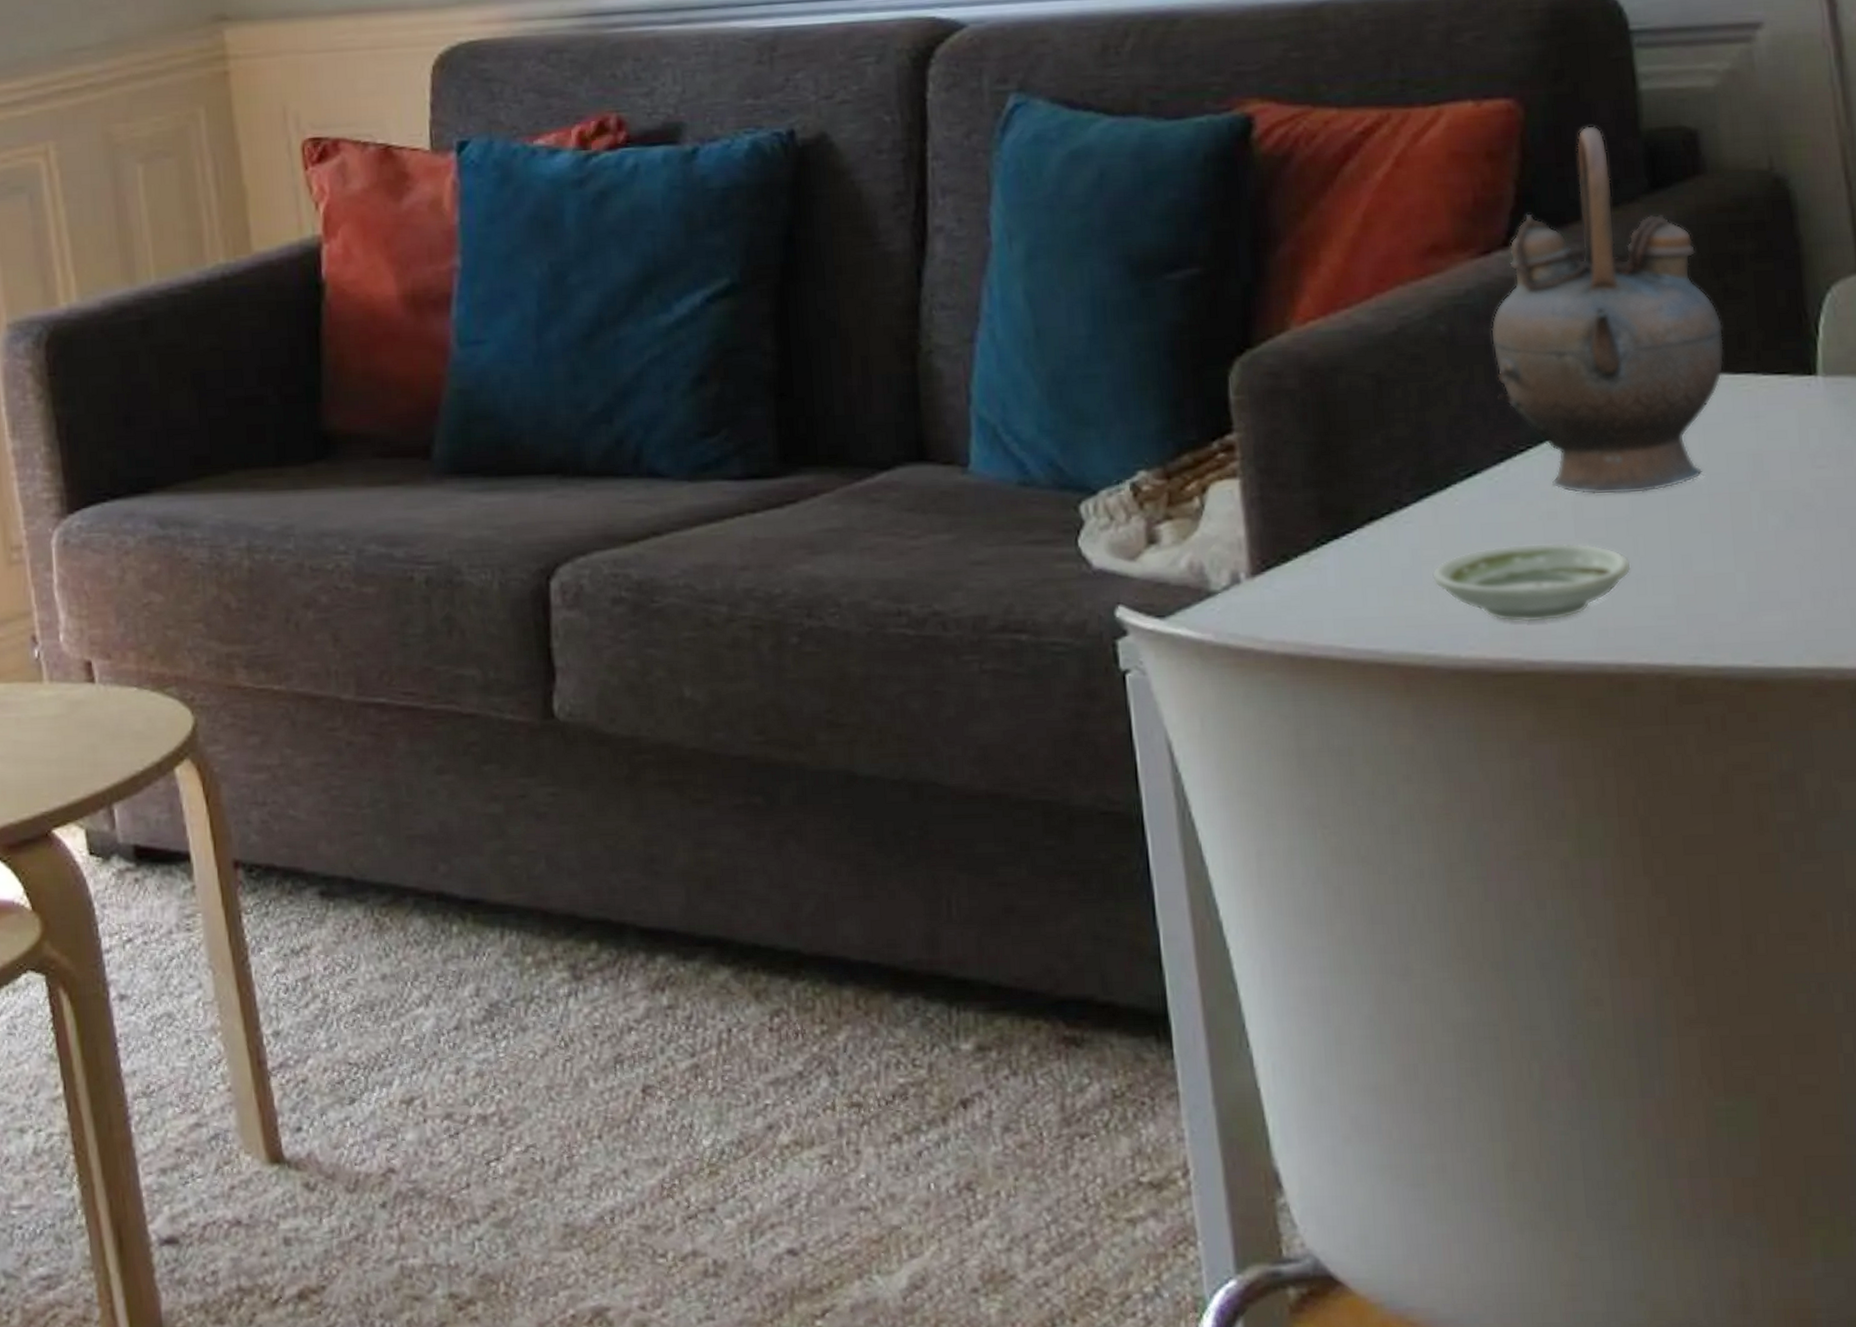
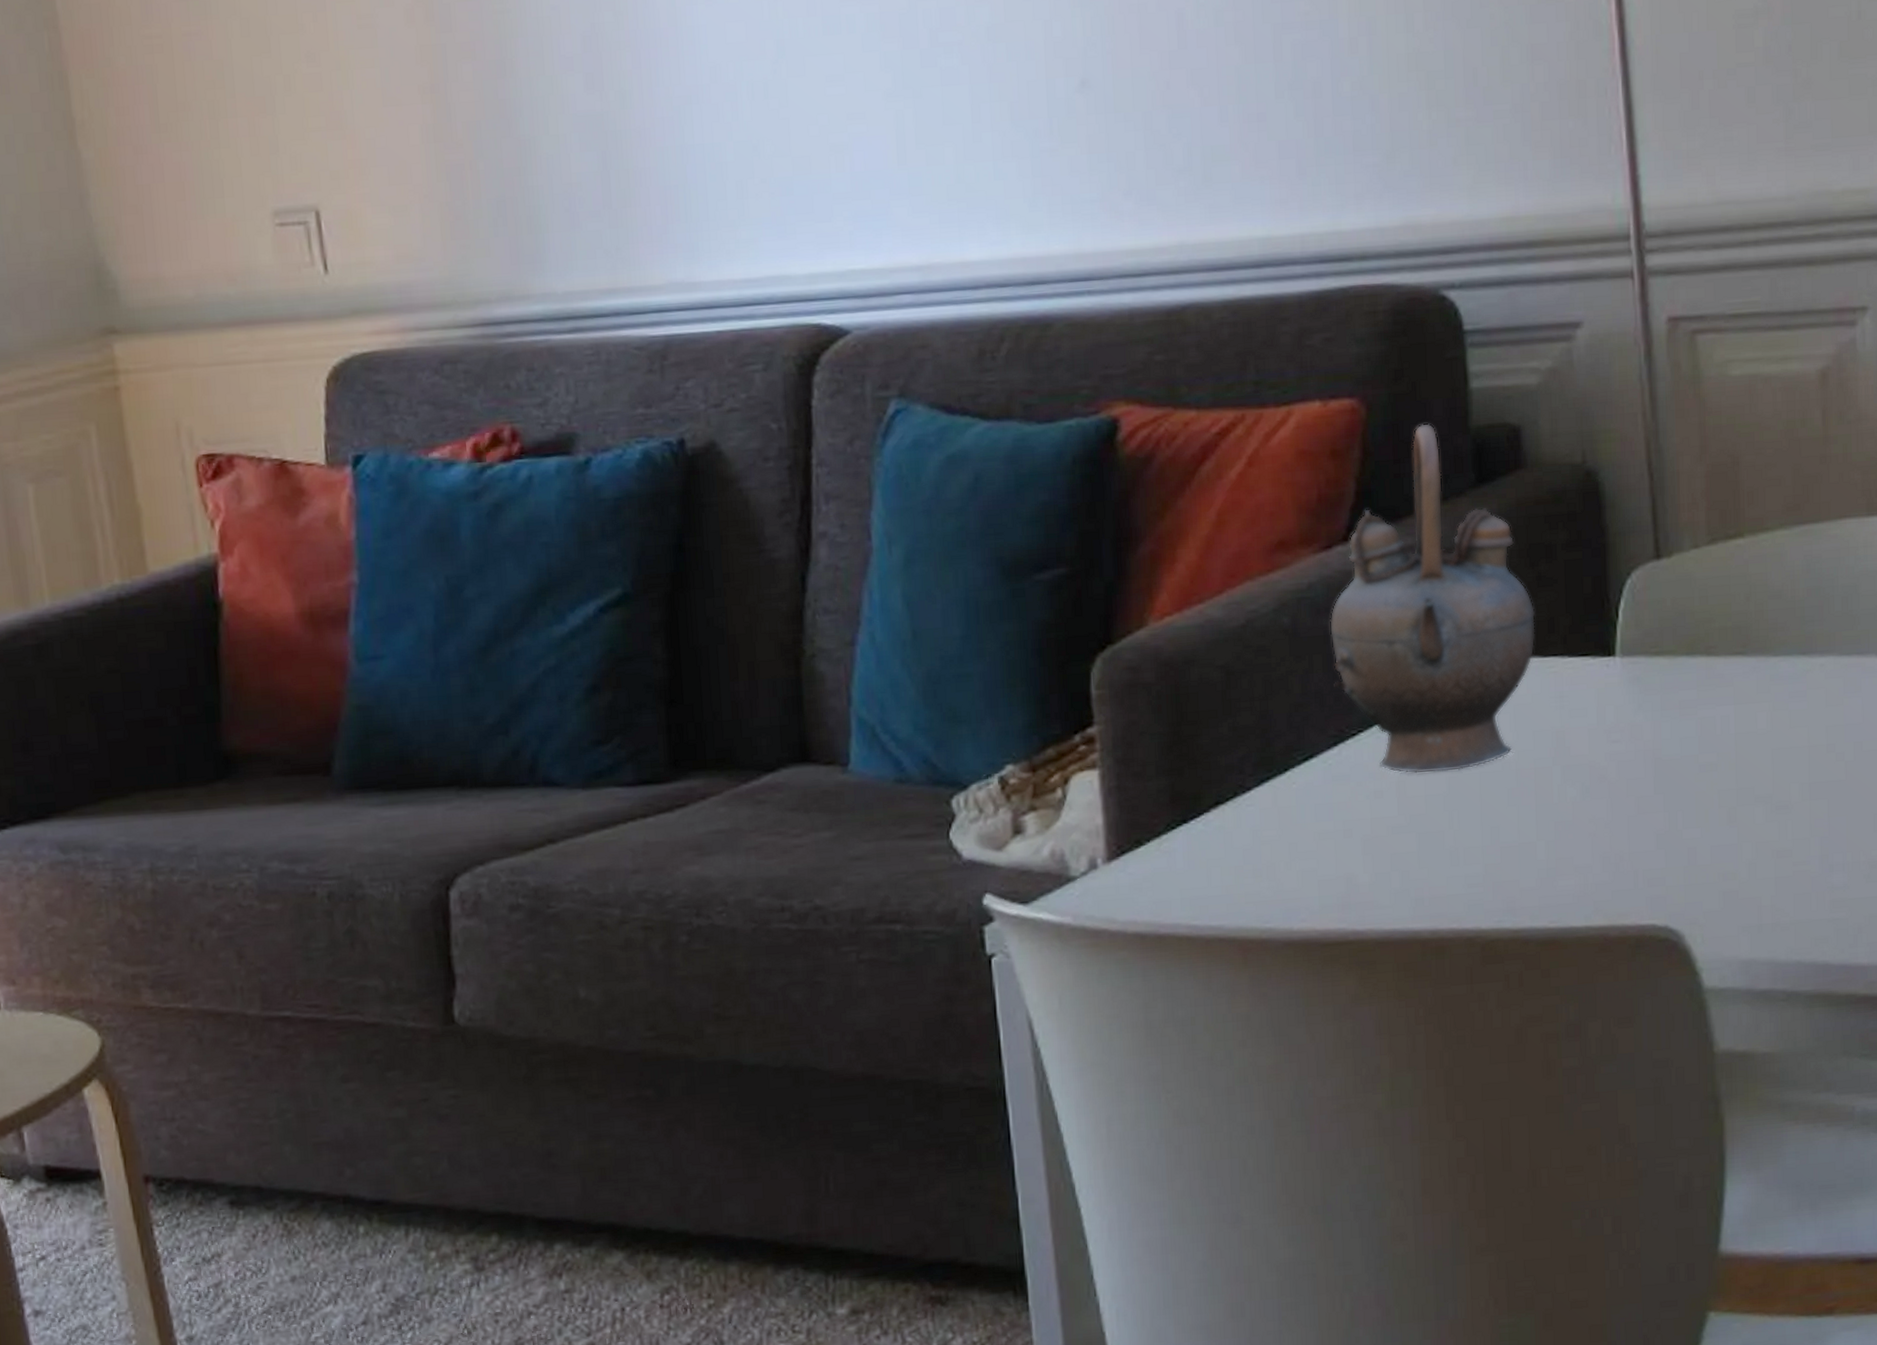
saucer: present [1431,542,1631,622] -> none [1269,819,1446,895]

